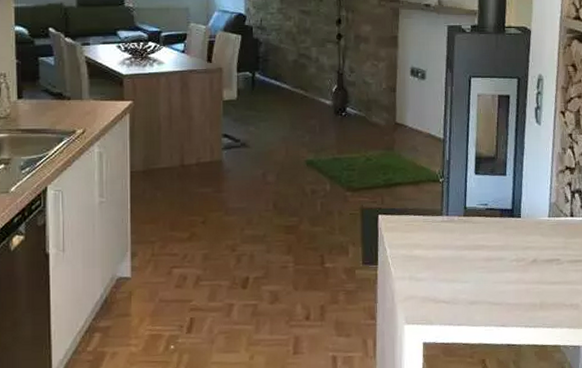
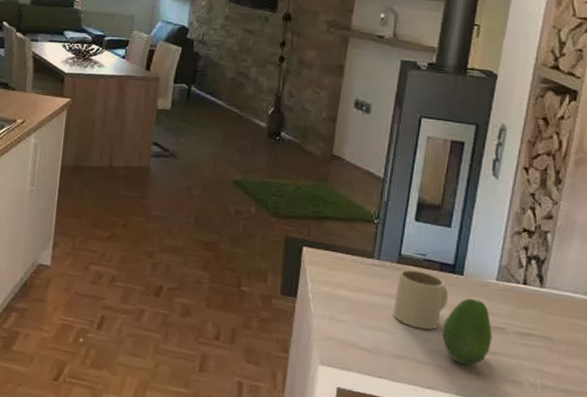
mug: none [464,220,511,273] -> present [393,269,449,330]
fruit: none [508,238,550,298] -> present [442,298,493,365]

